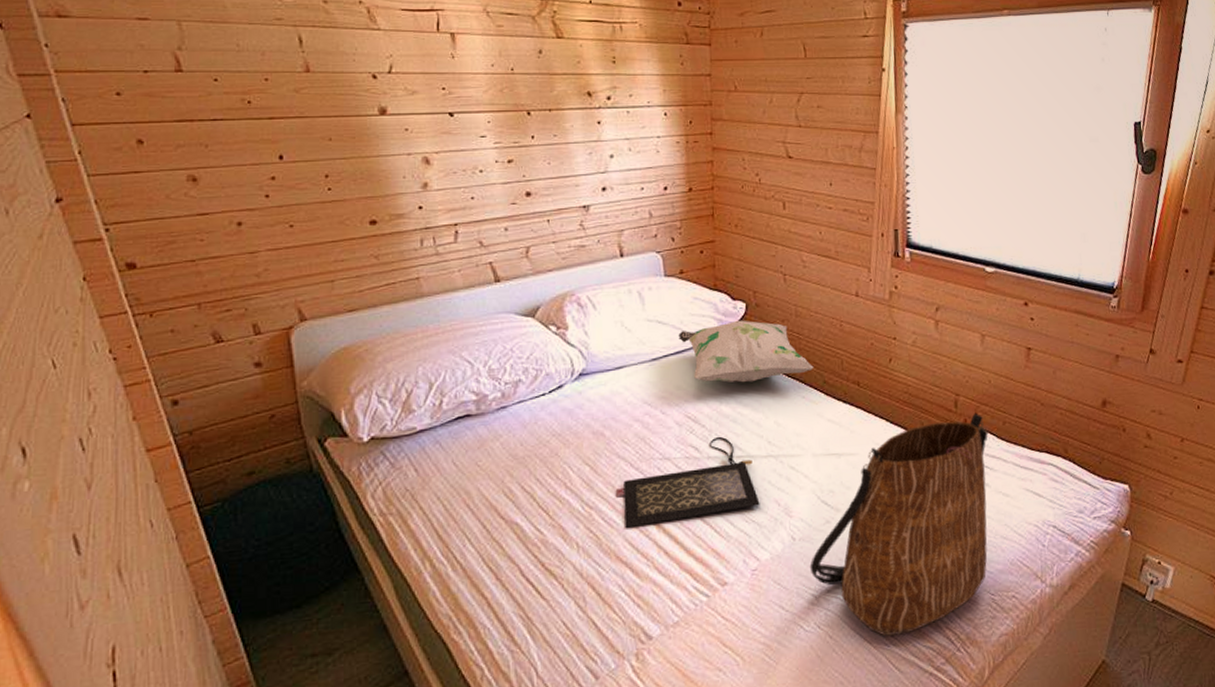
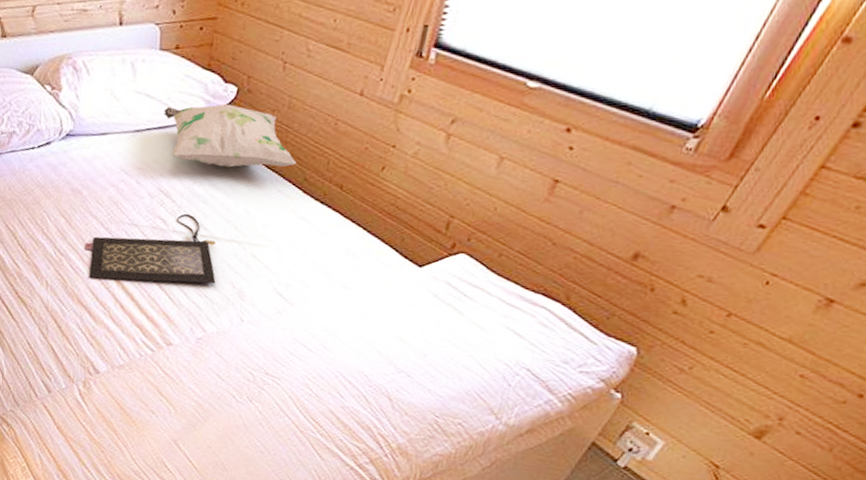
tote bag: present [809,412,988,636] -> none [252,238,478,429]

